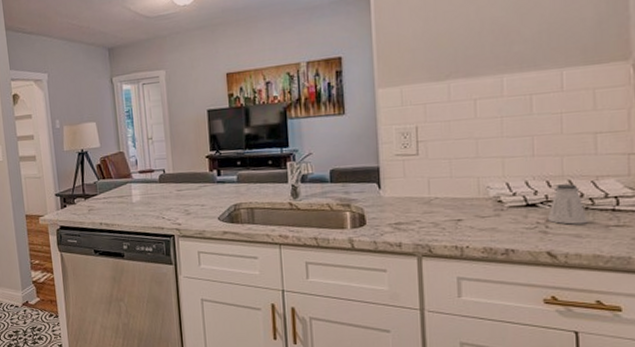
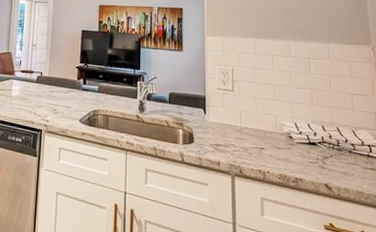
saltshaker: present [547,184,588,225] -> none [323,130,352,164]

